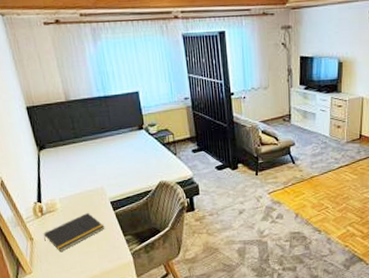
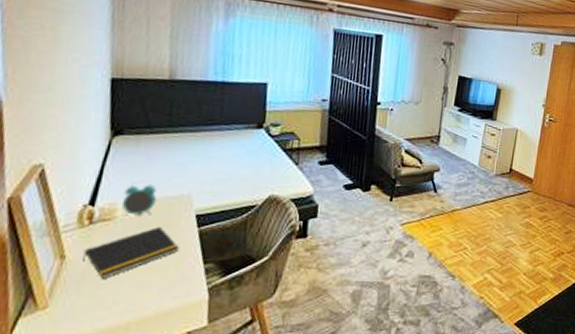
alarm clock: none [58,180,81,209] -> present [123,180,157,218]

